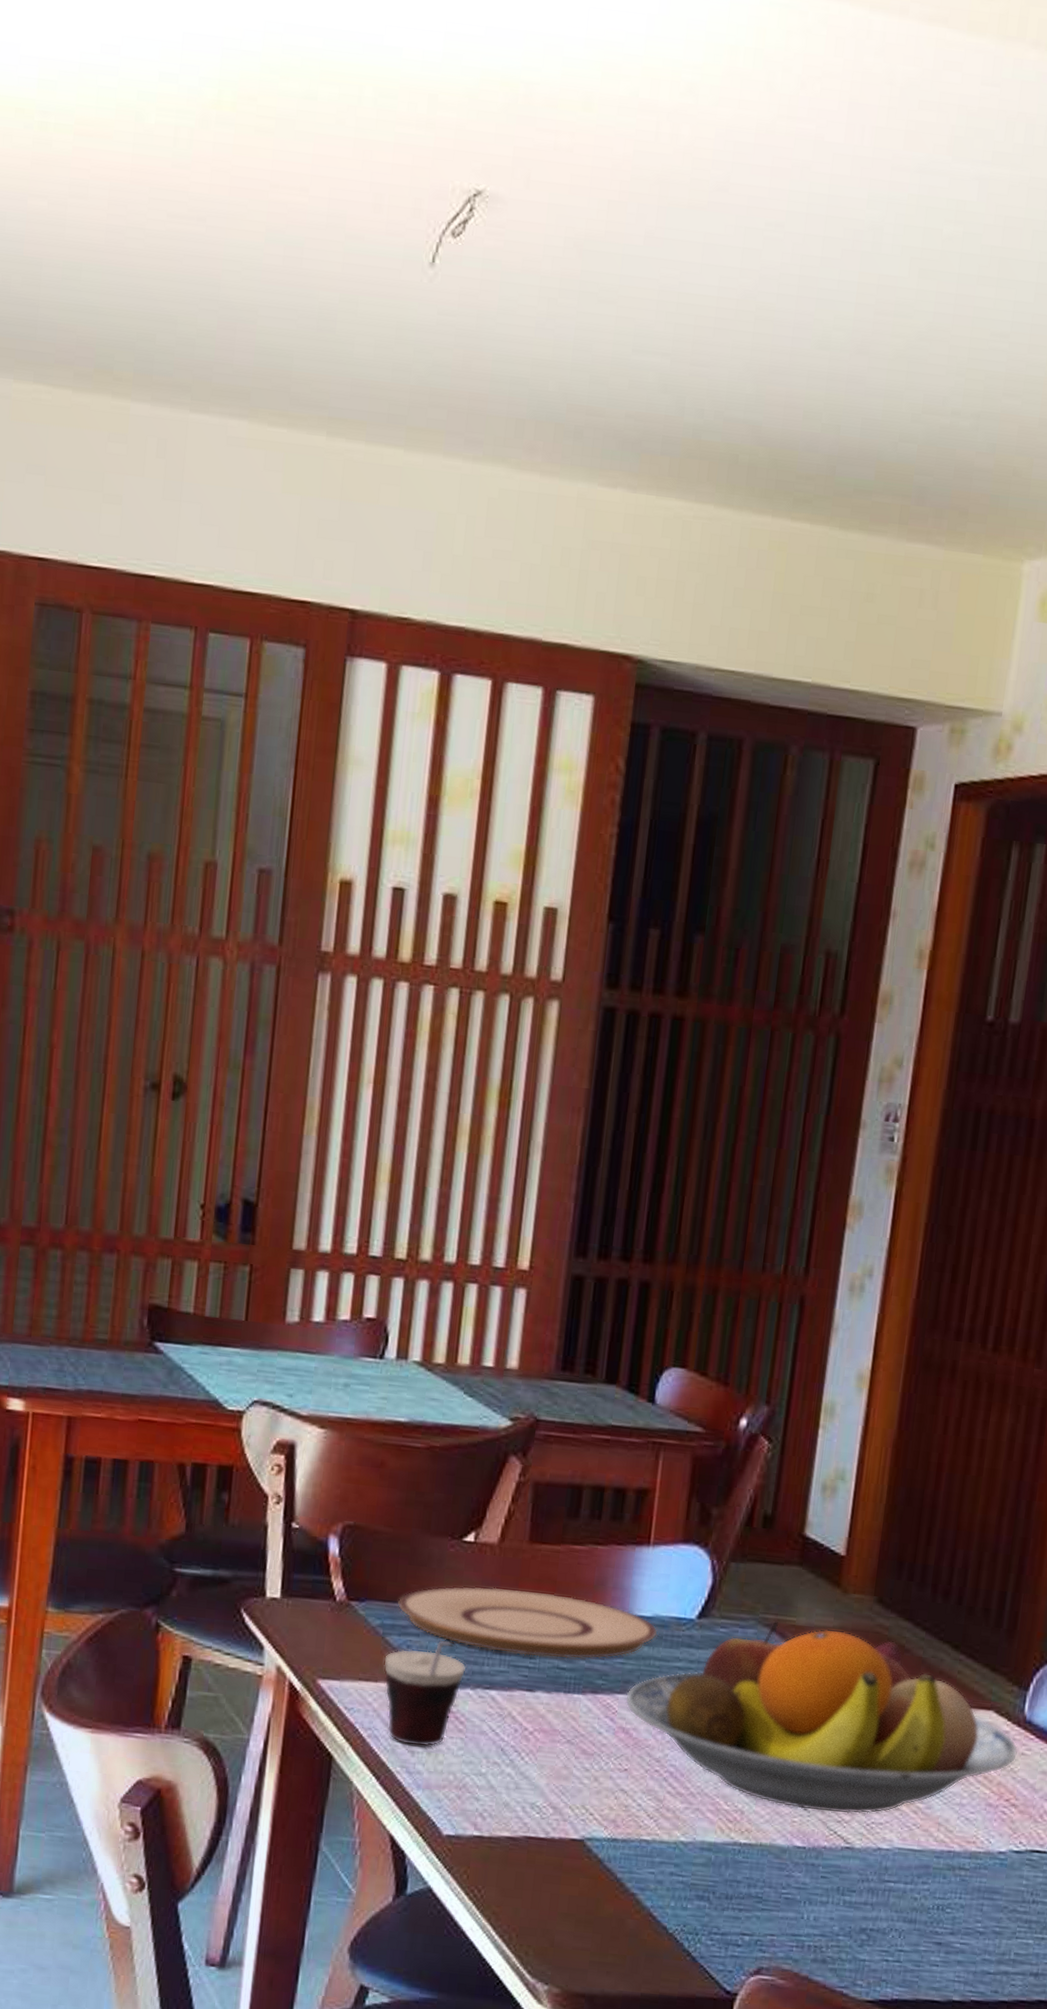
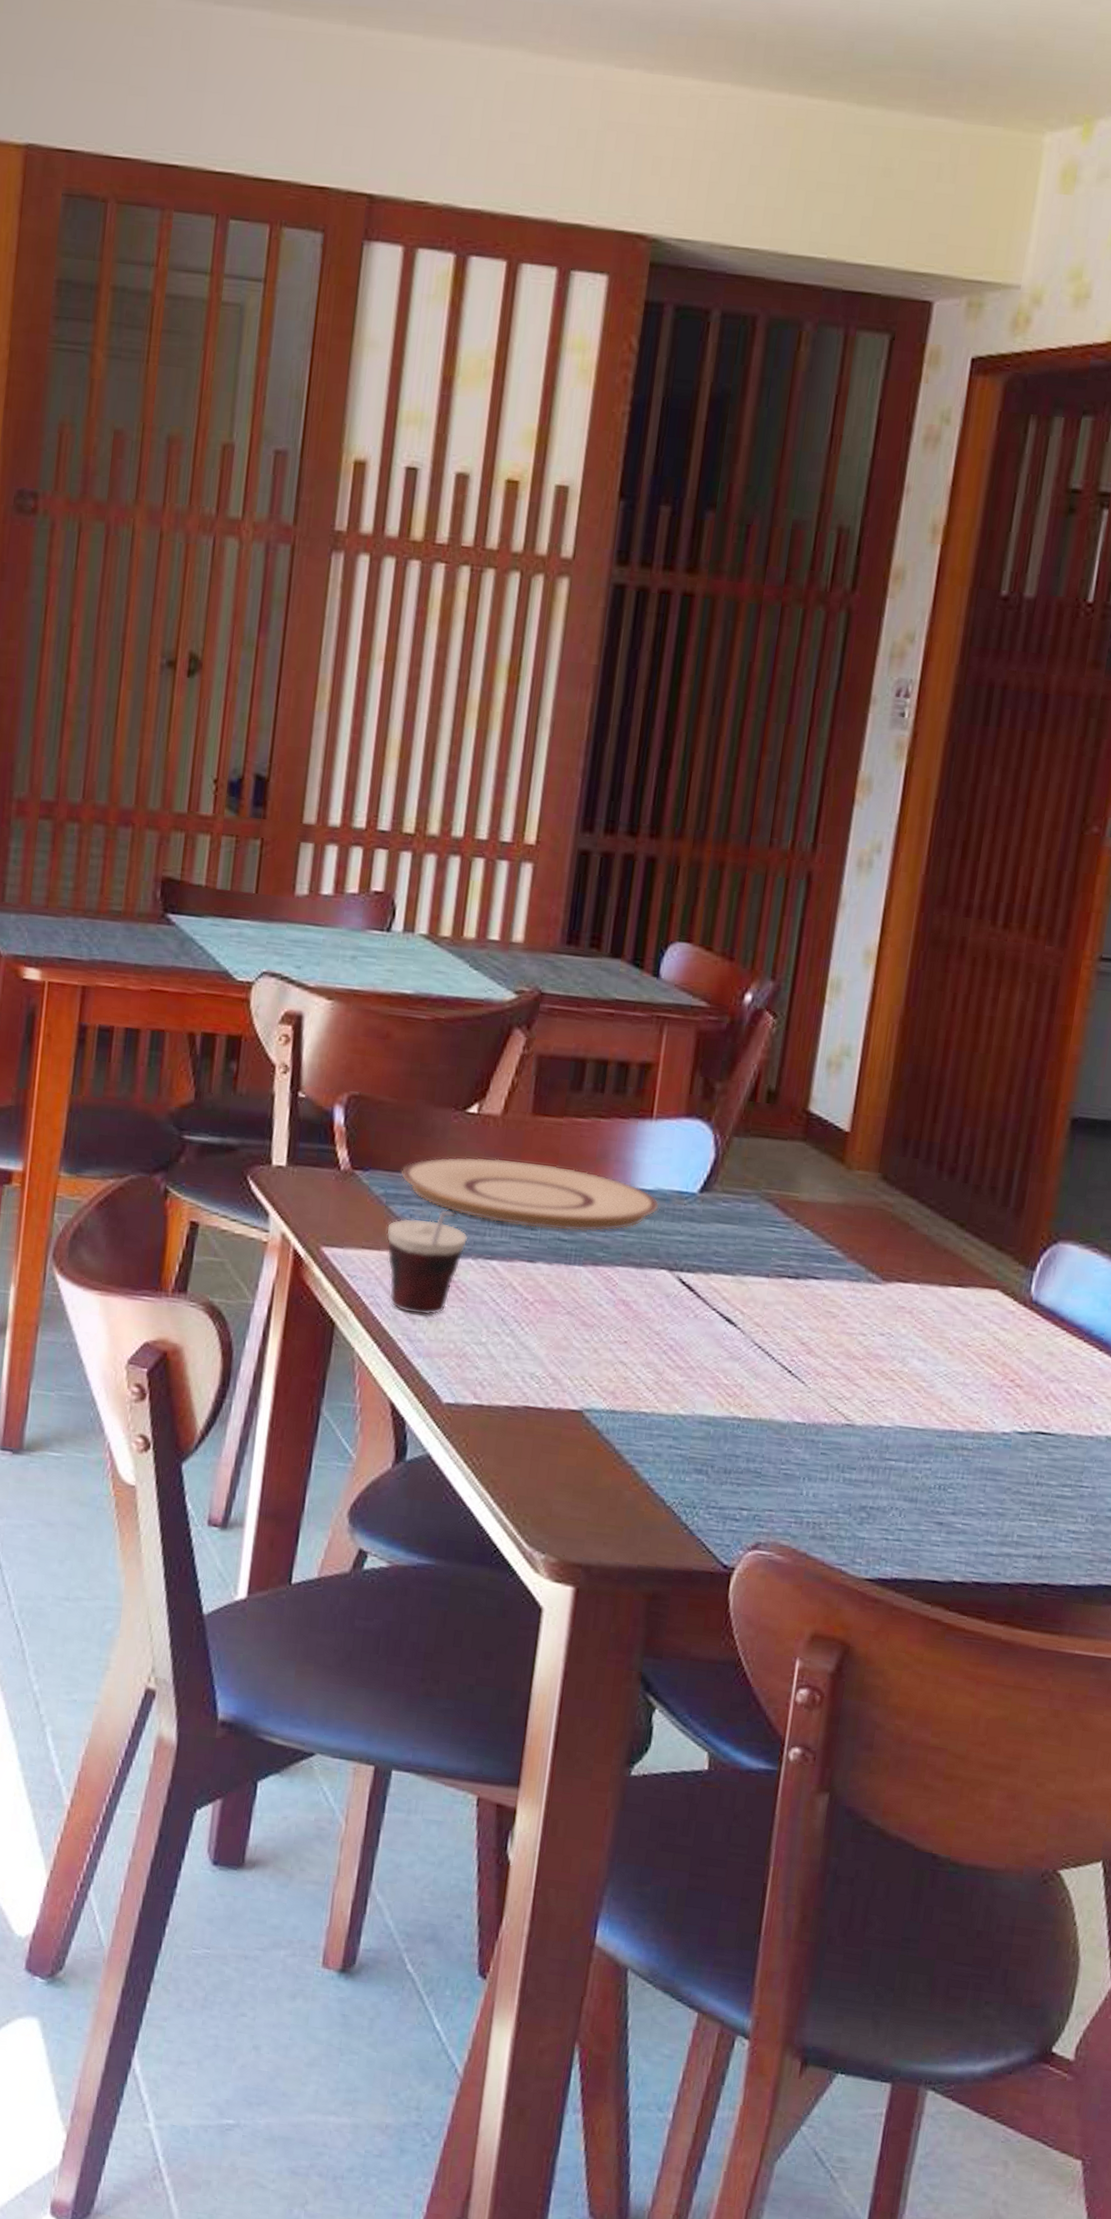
fruit bowl: present [625,1620,1019,1814] -> none [625,1196,1024,1392]

